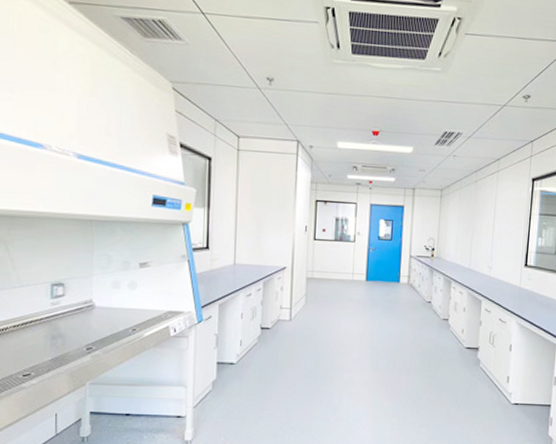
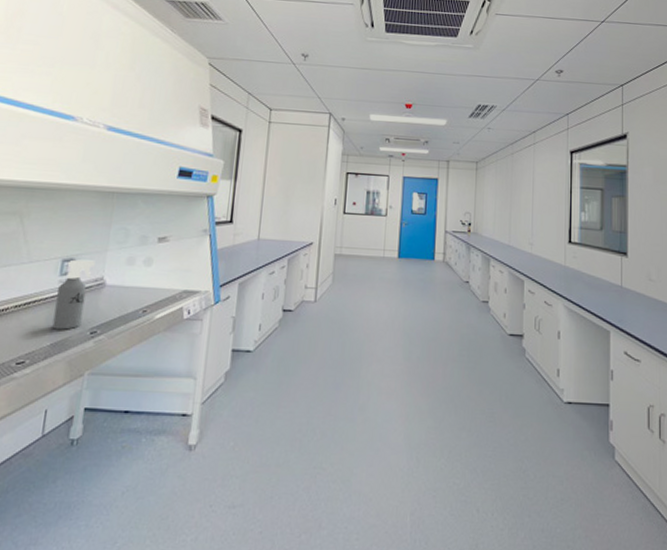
spray bottle: none [51,283,83,347] -> present [52,259,95,330]

